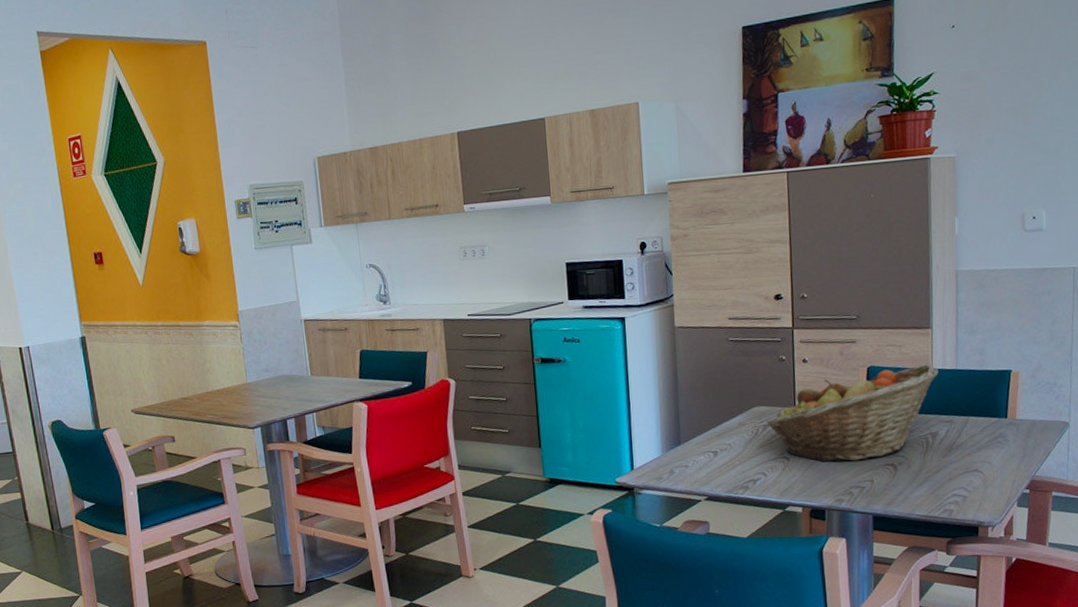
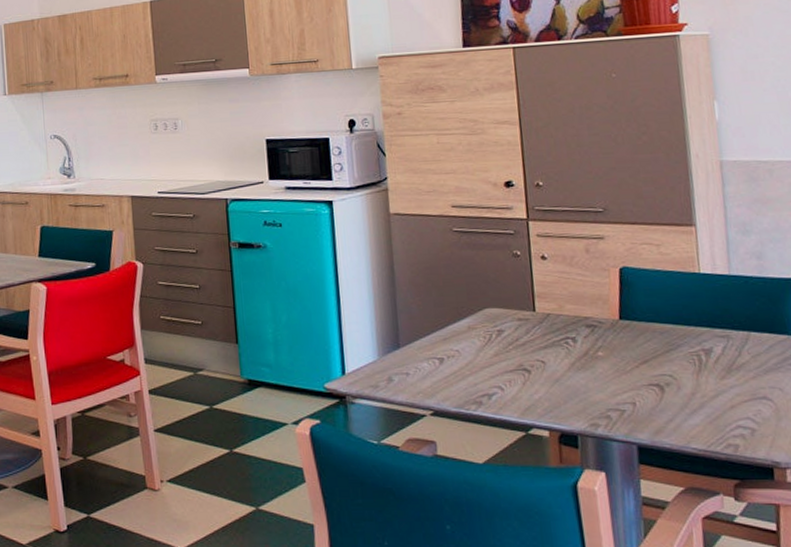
fruit basket: present [766,364,939,462] -> none [500,267,708,378]

